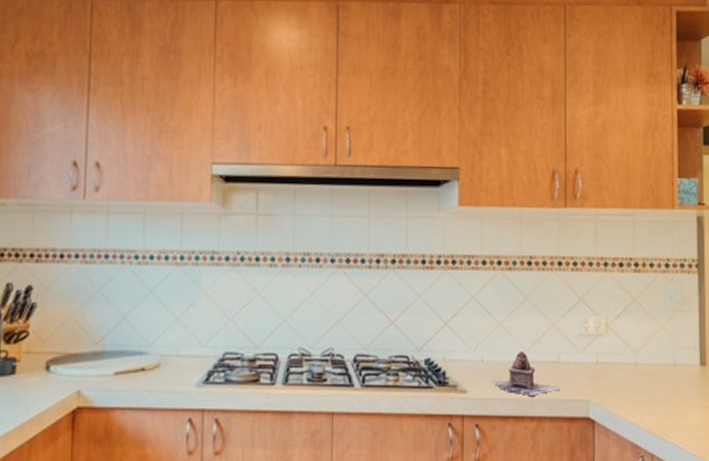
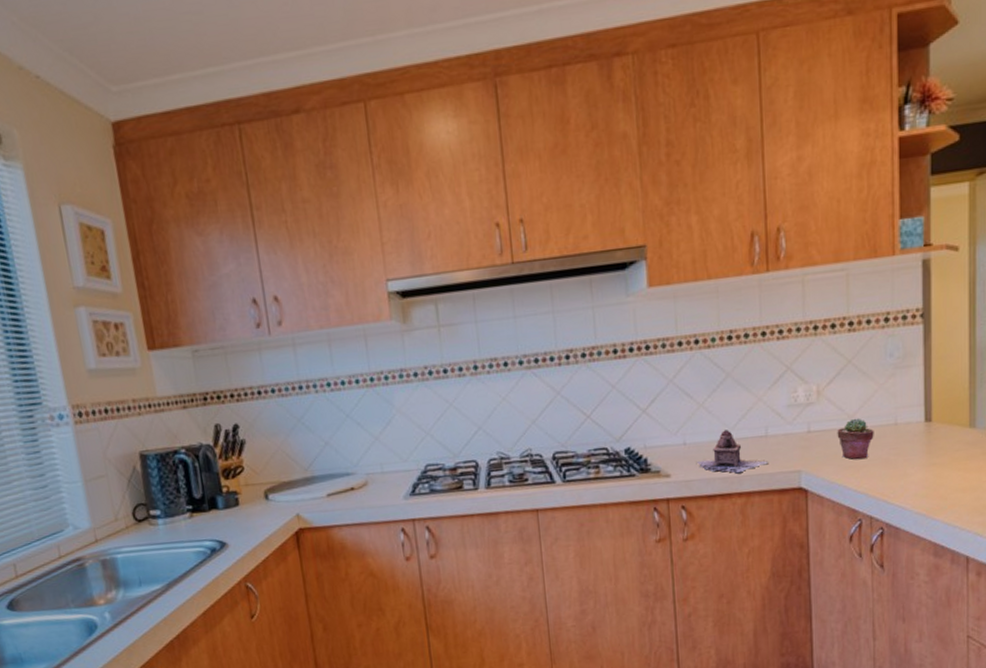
potted succulent: none [622,354,656,396] -> present [837,418,874,460]

